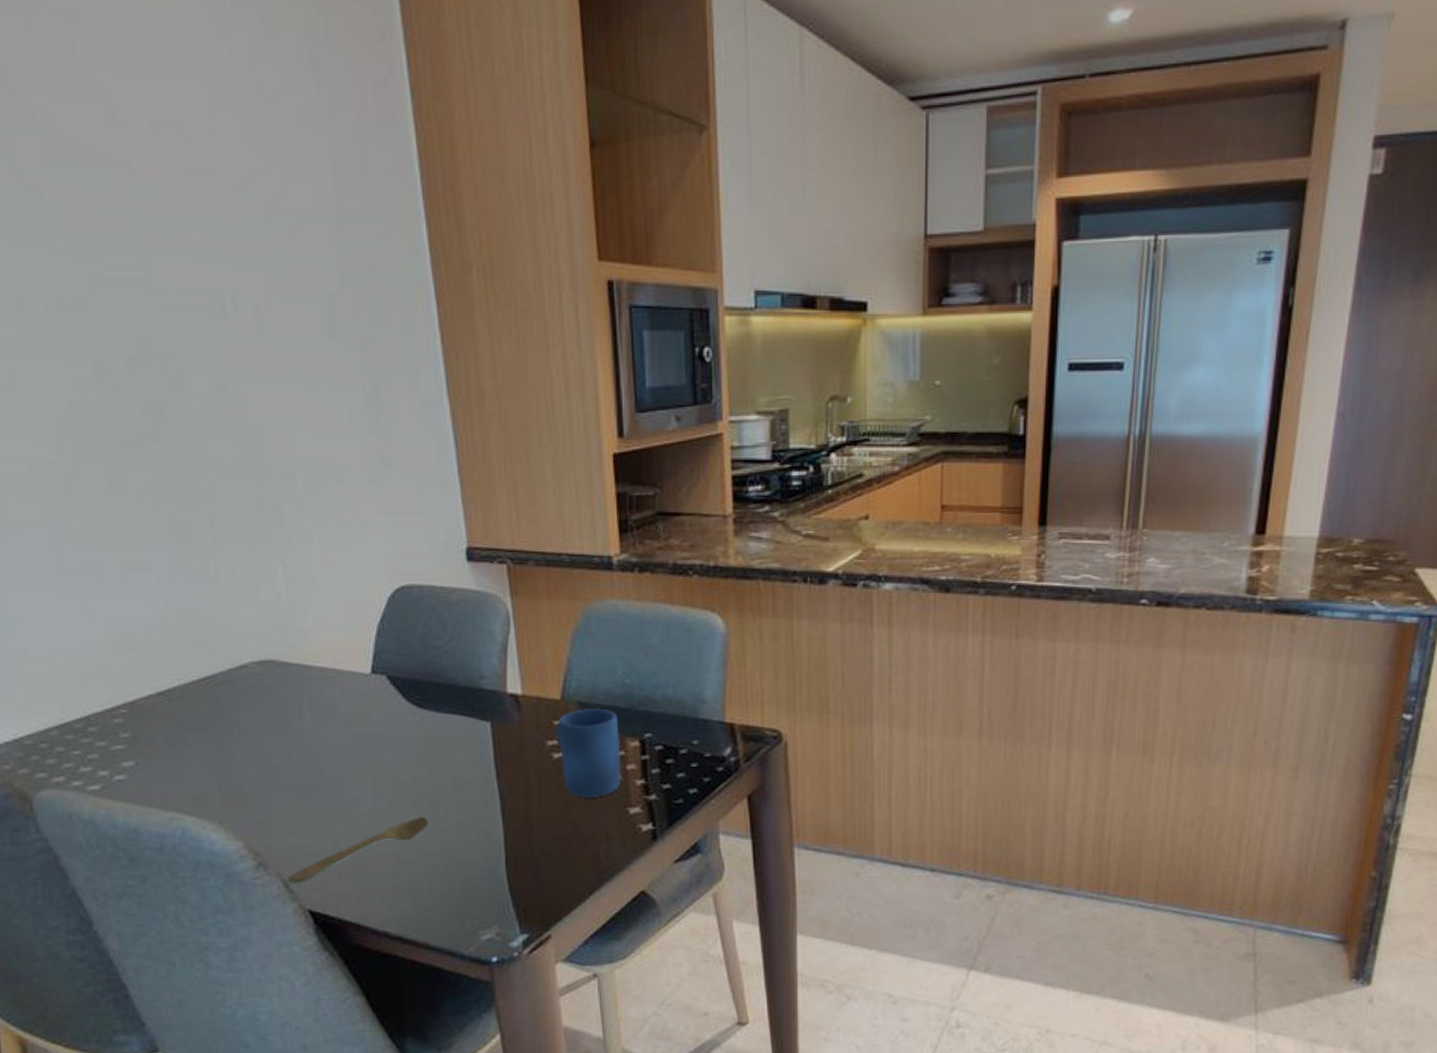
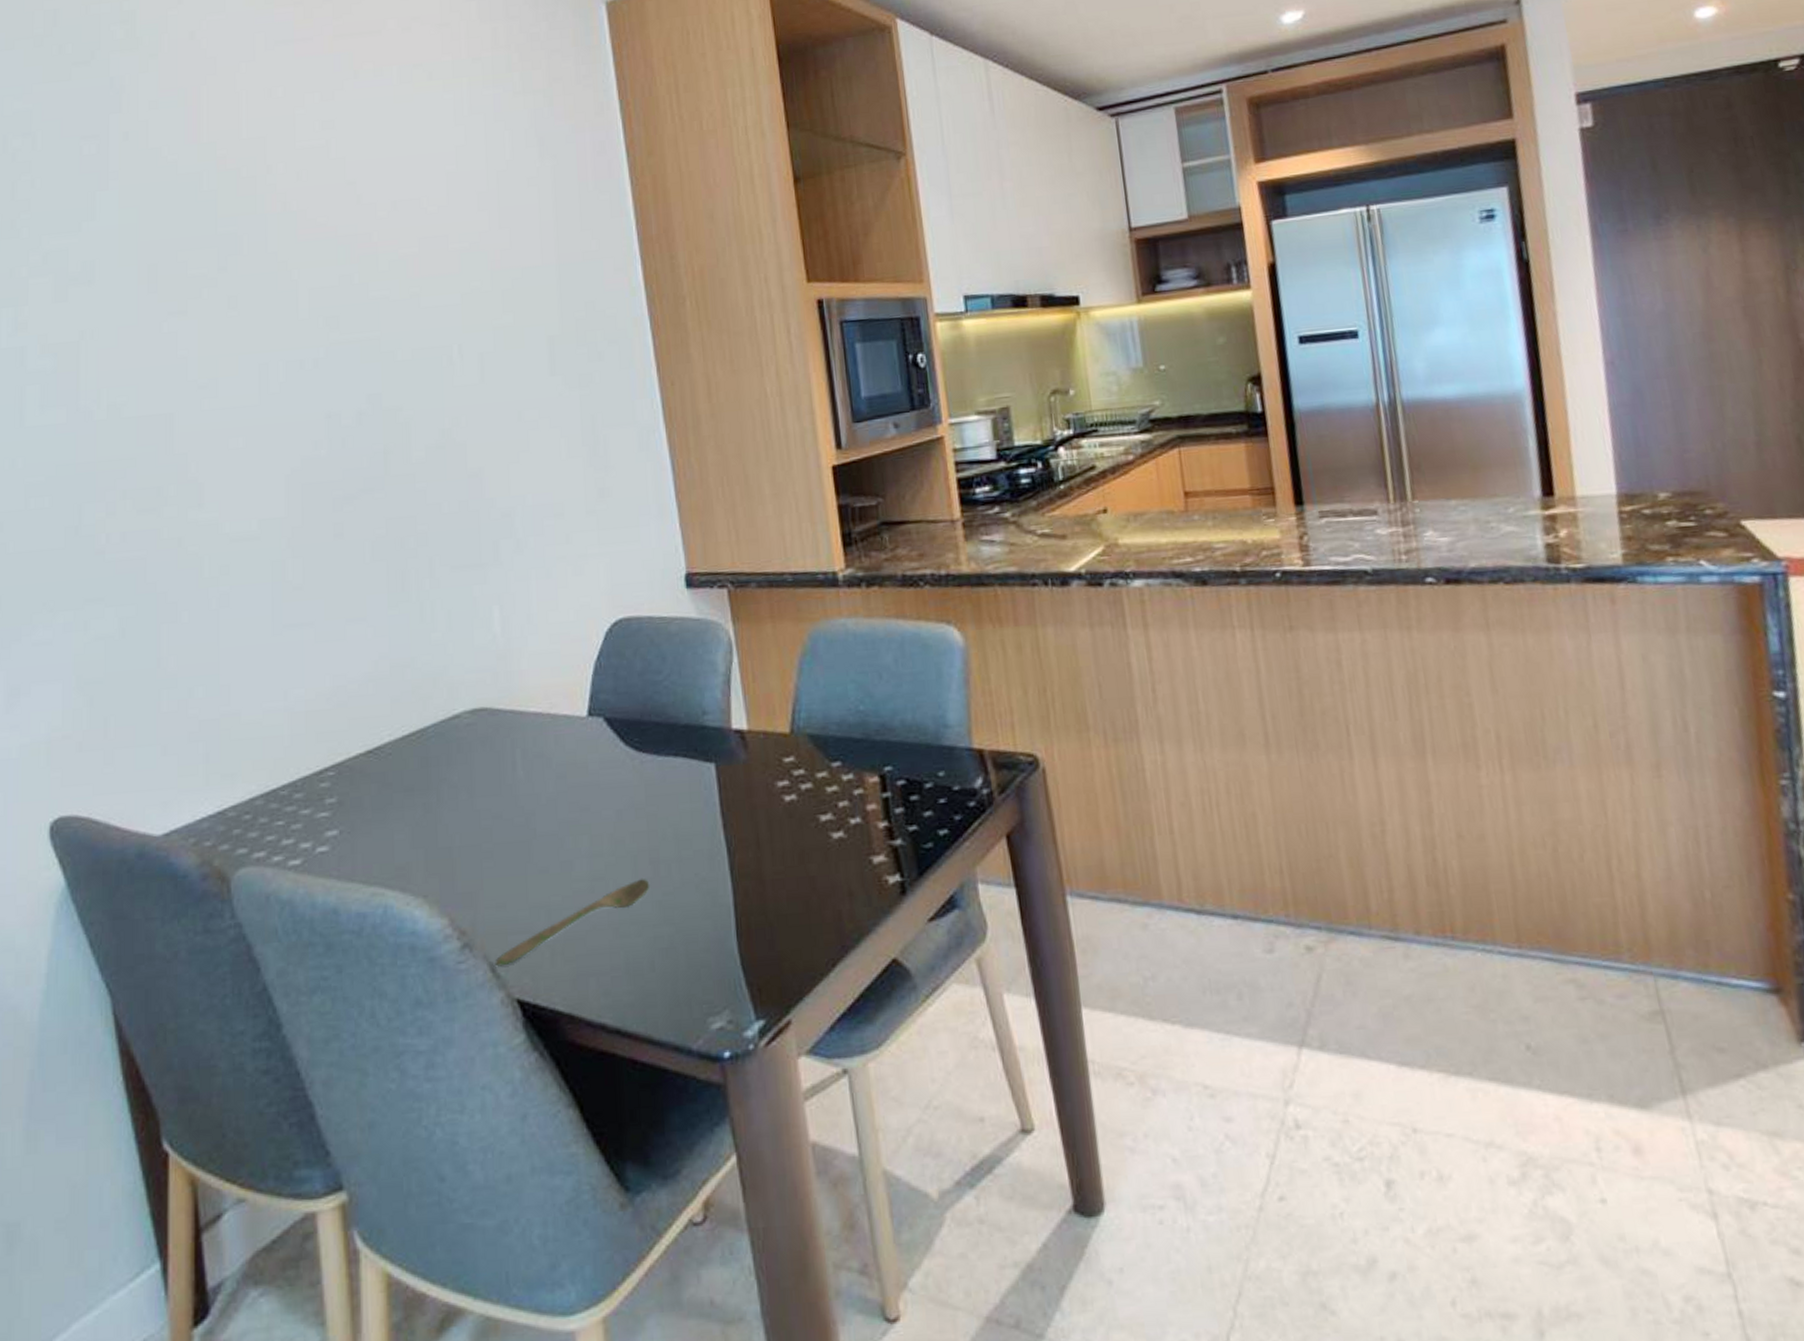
mug: present [556,707,621,798] -> none [786,740,861,847]

